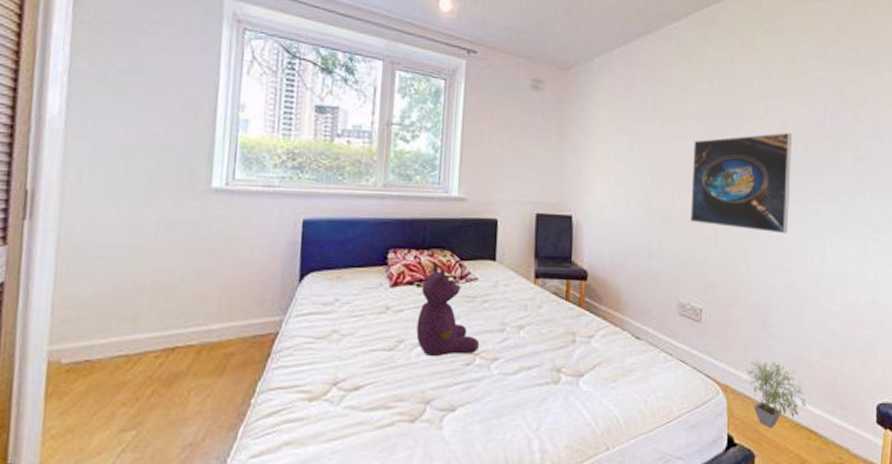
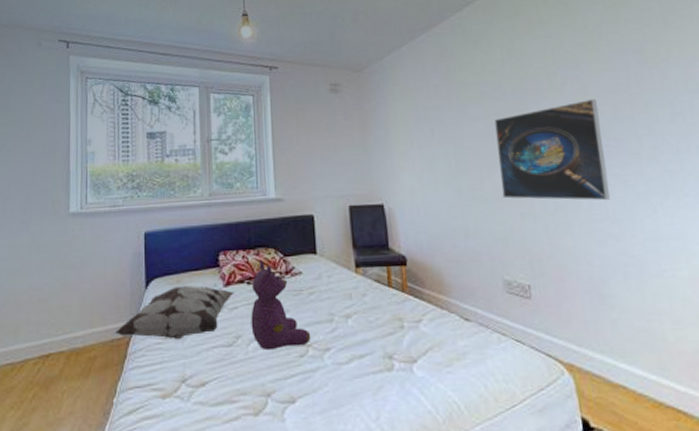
decorative pillow: none [257,283,401,341] -> present [114,286,234,340]
potted plant: present [747,360,807,428] -> none [591,335,668,409]

